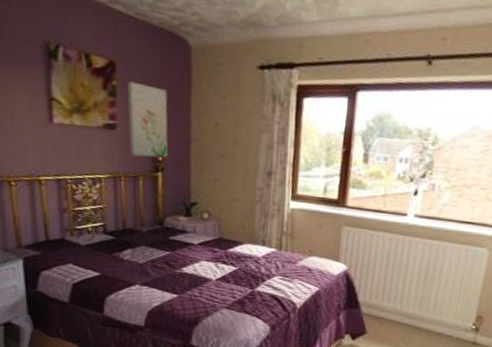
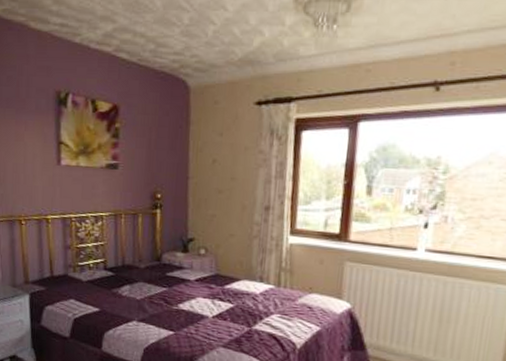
wall art: present [127,81,169,158] -> none [129,123,167,195]

